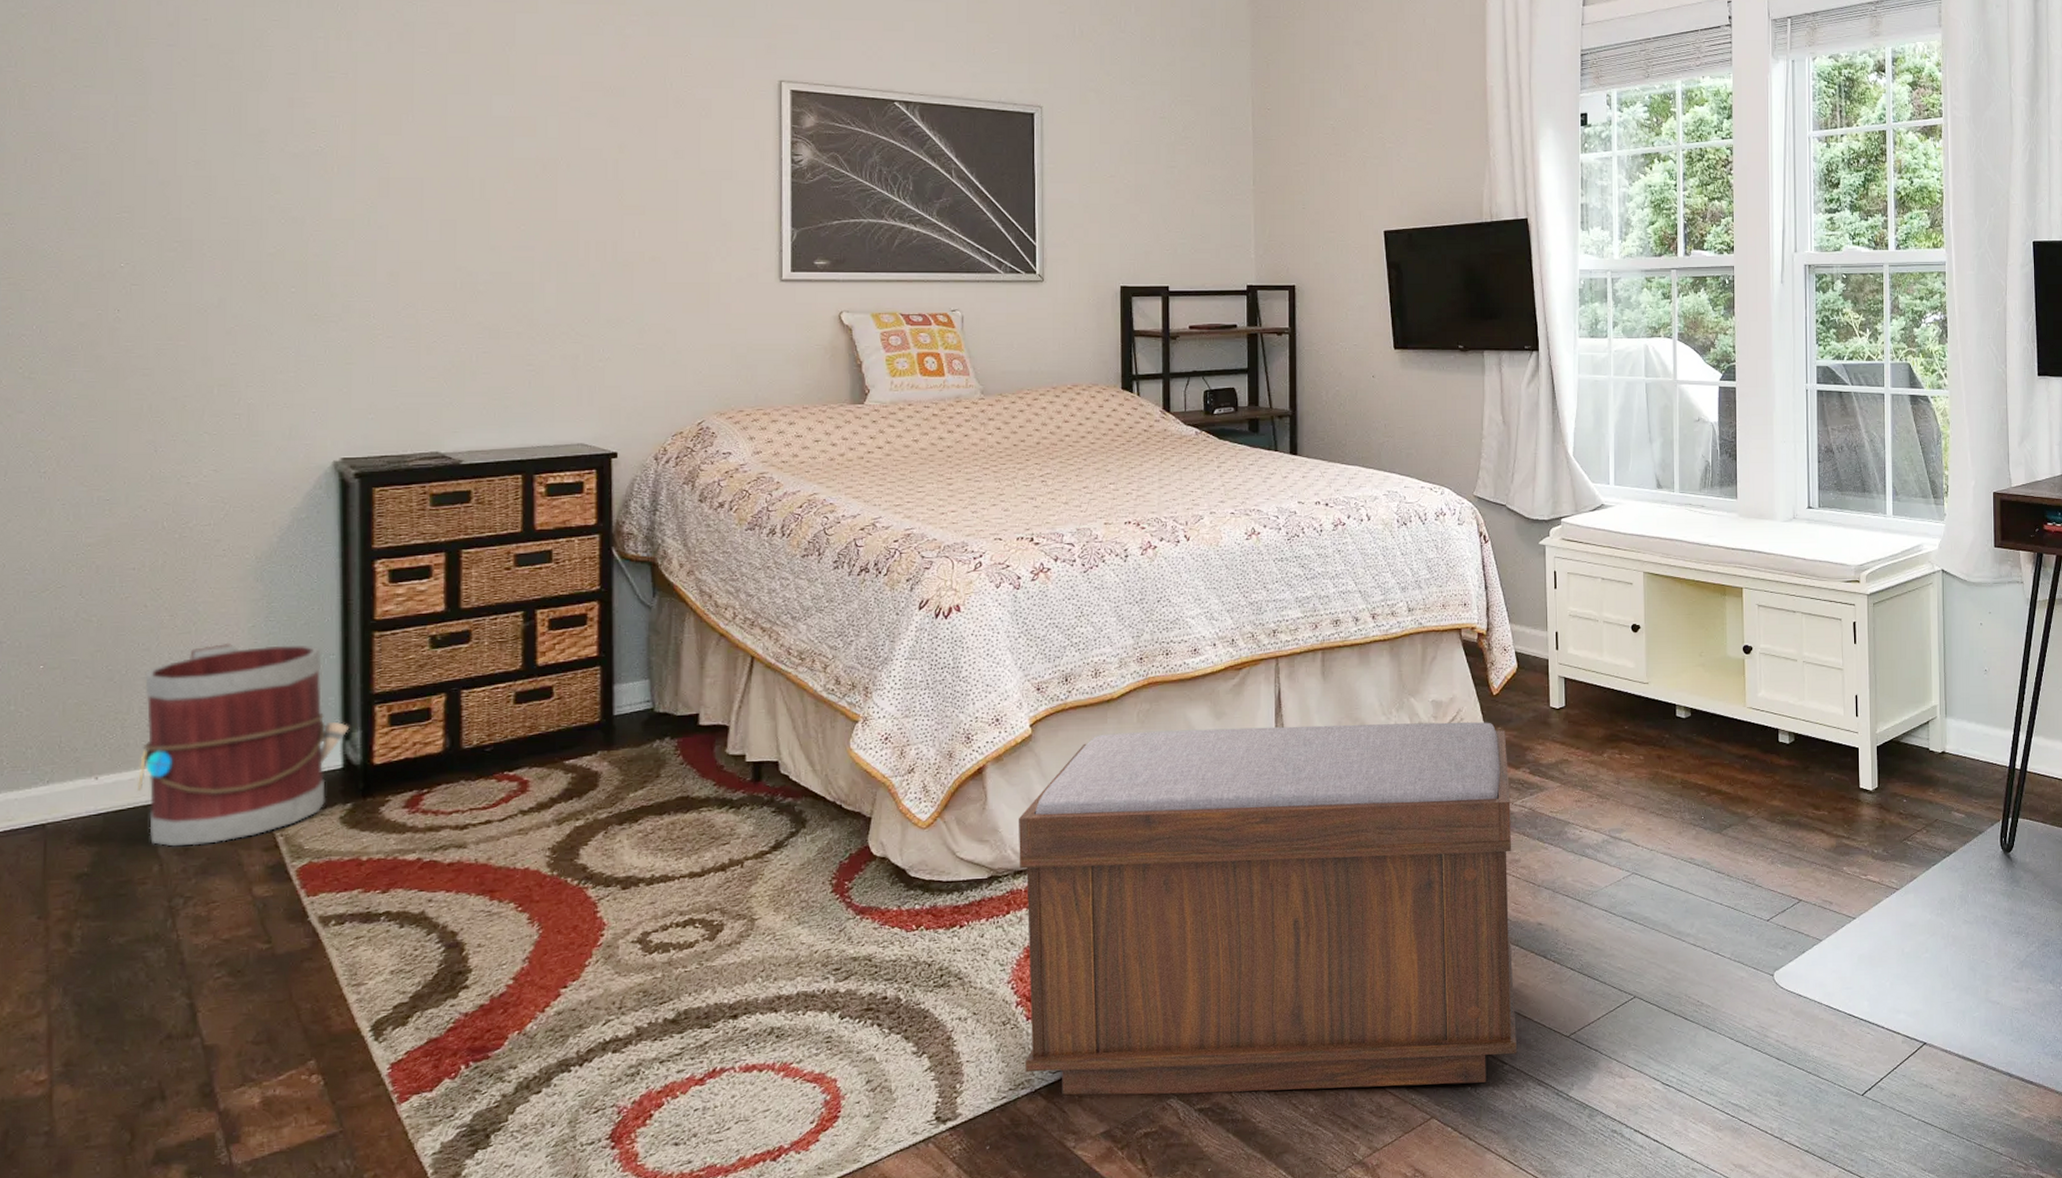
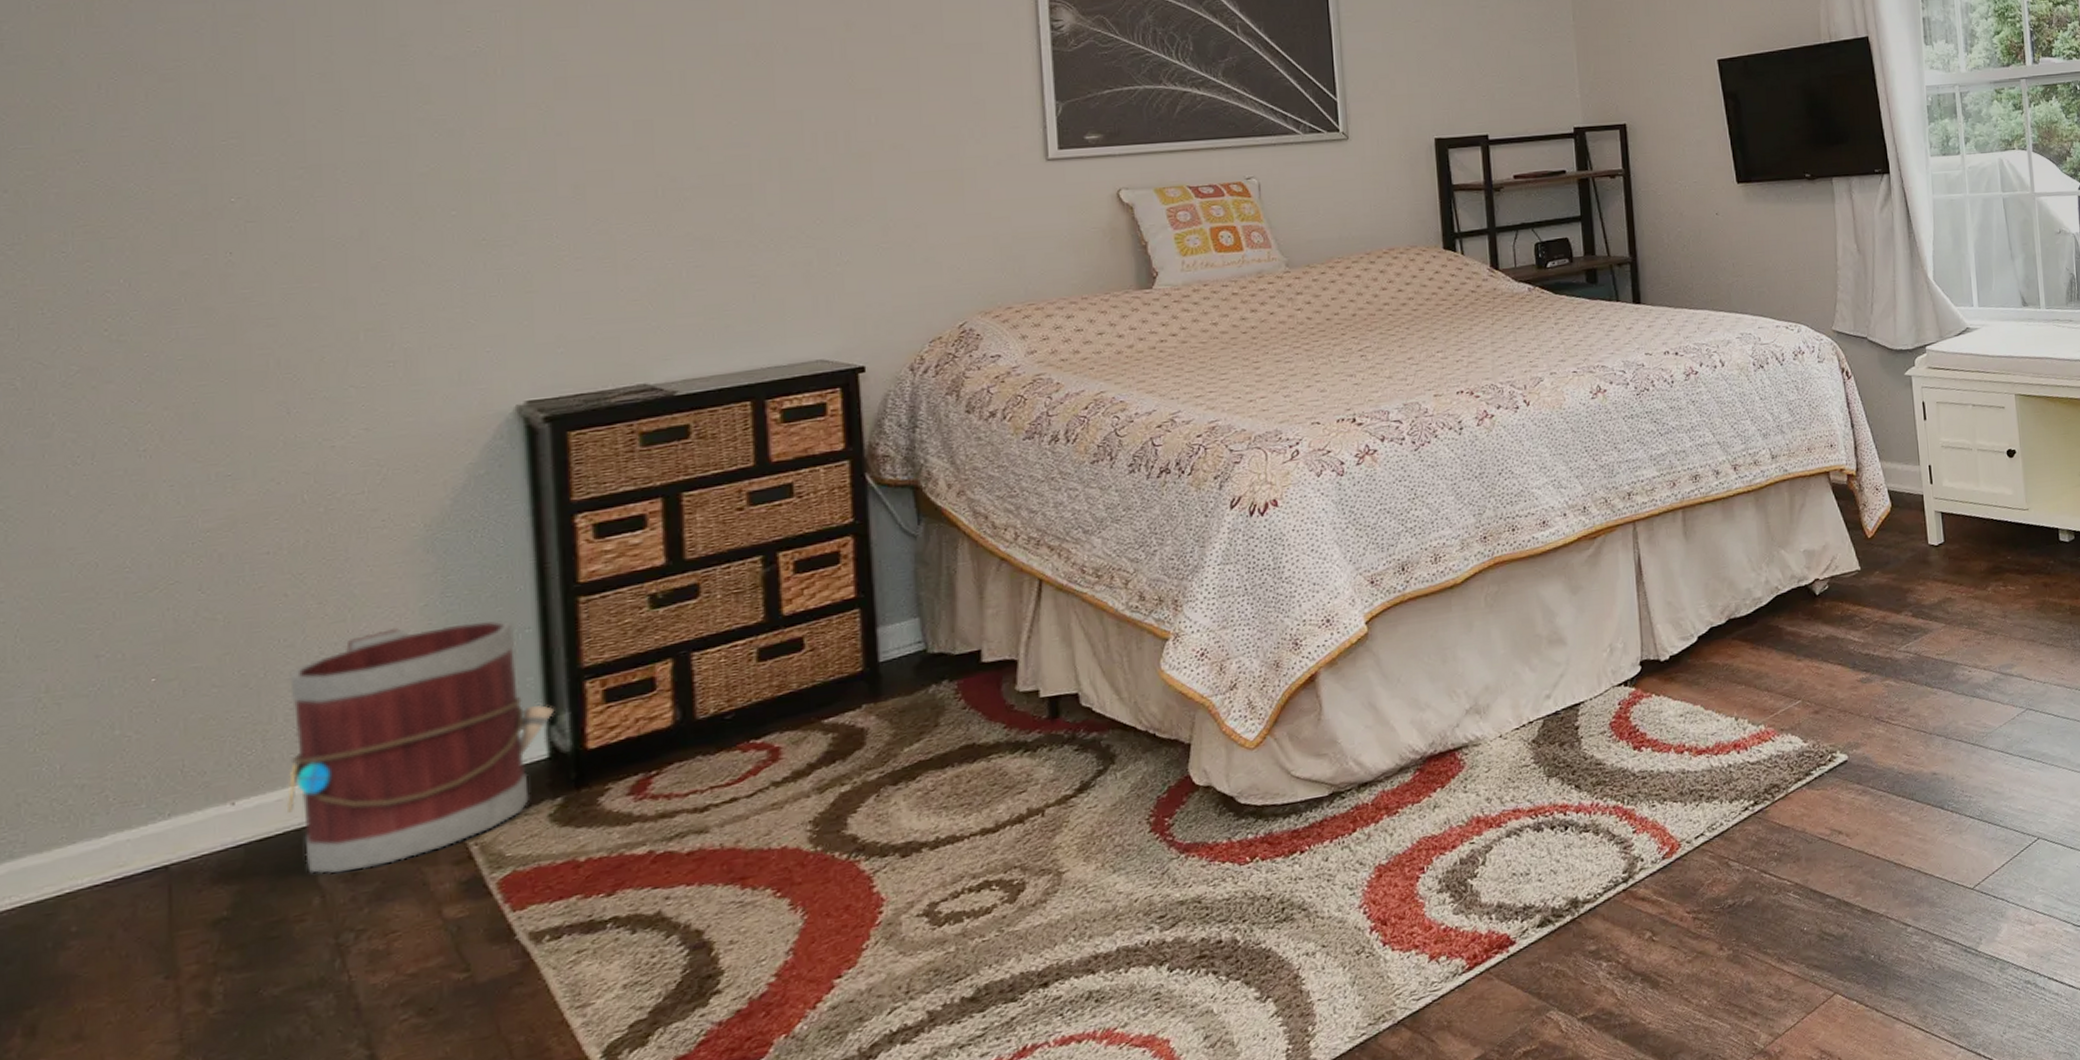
bench: present [1019,722,1517,1095] -> none [1360,567,1920,1023]

